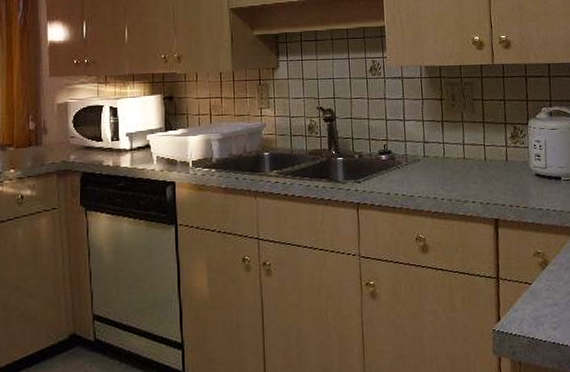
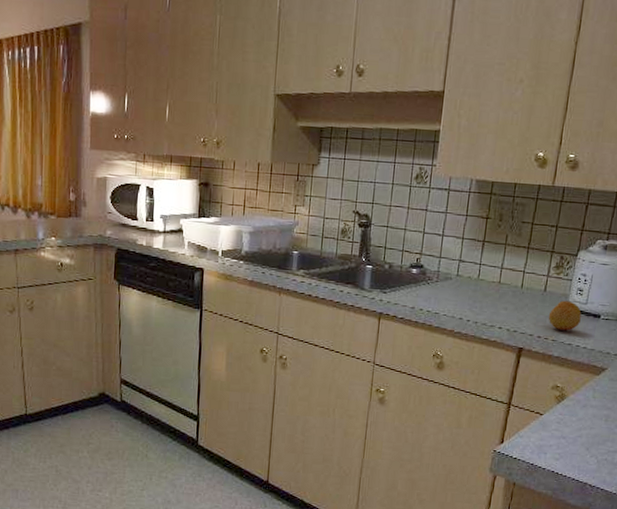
fruit: none [515,167,545,197] -> present [548,300,581,331]

